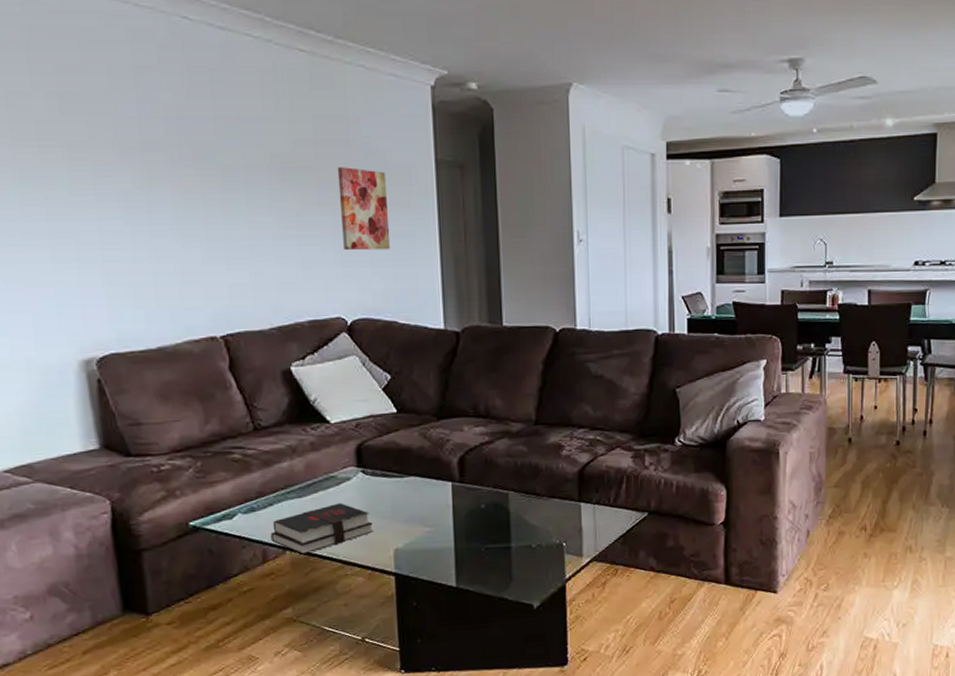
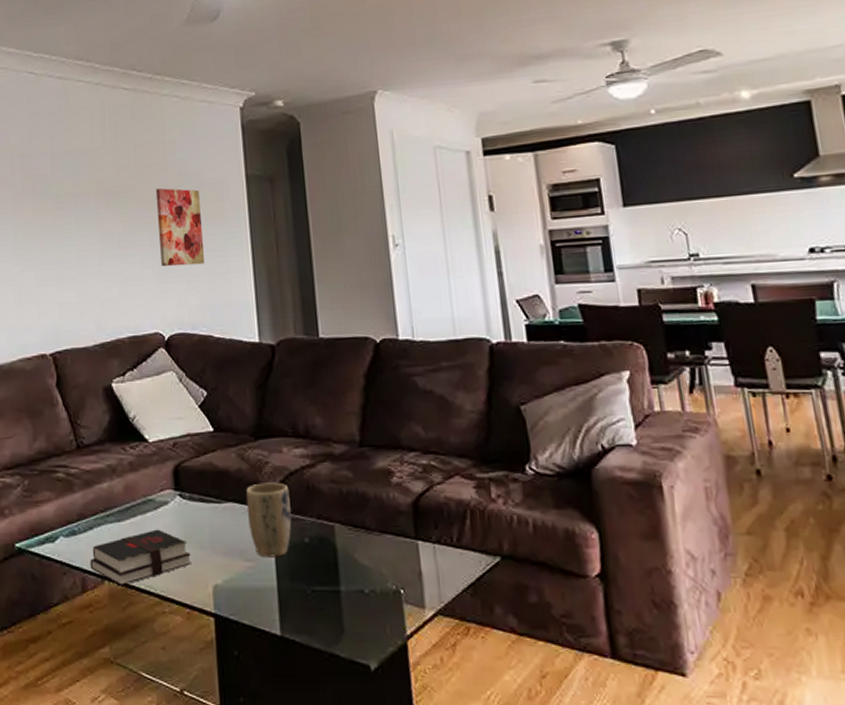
plant pot: none [427,457,470,523] -> present [245,482,292,558]

